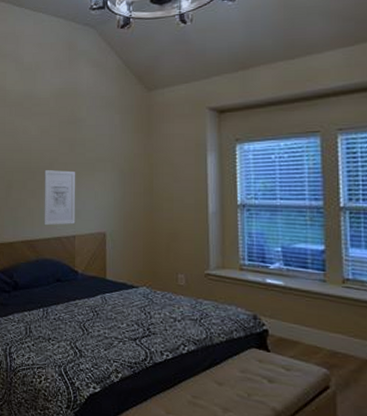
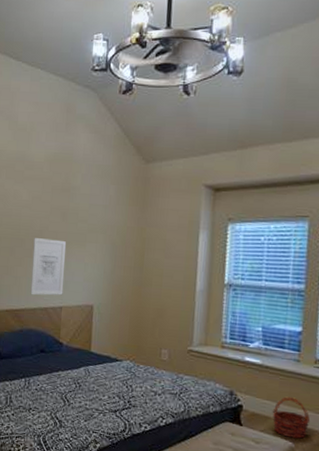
basket: none [301,319,345,365] -> present [272,396,311,439]

